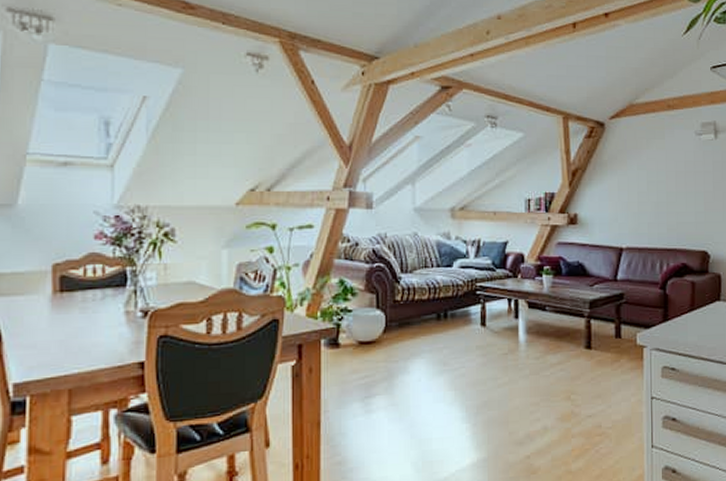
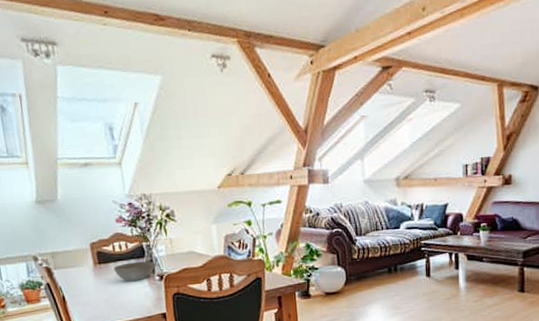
bowl: none [80,291,140,318] -> present [113,261,155,282]

